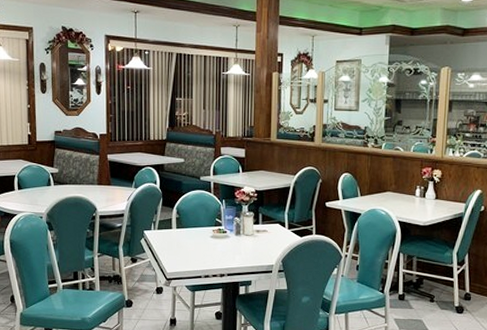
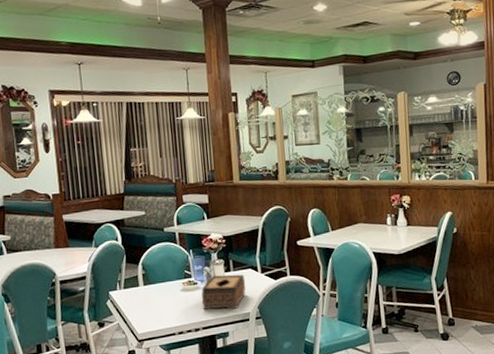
tissue box: none [229,227,272,260] -> present [201,274,246,310]

